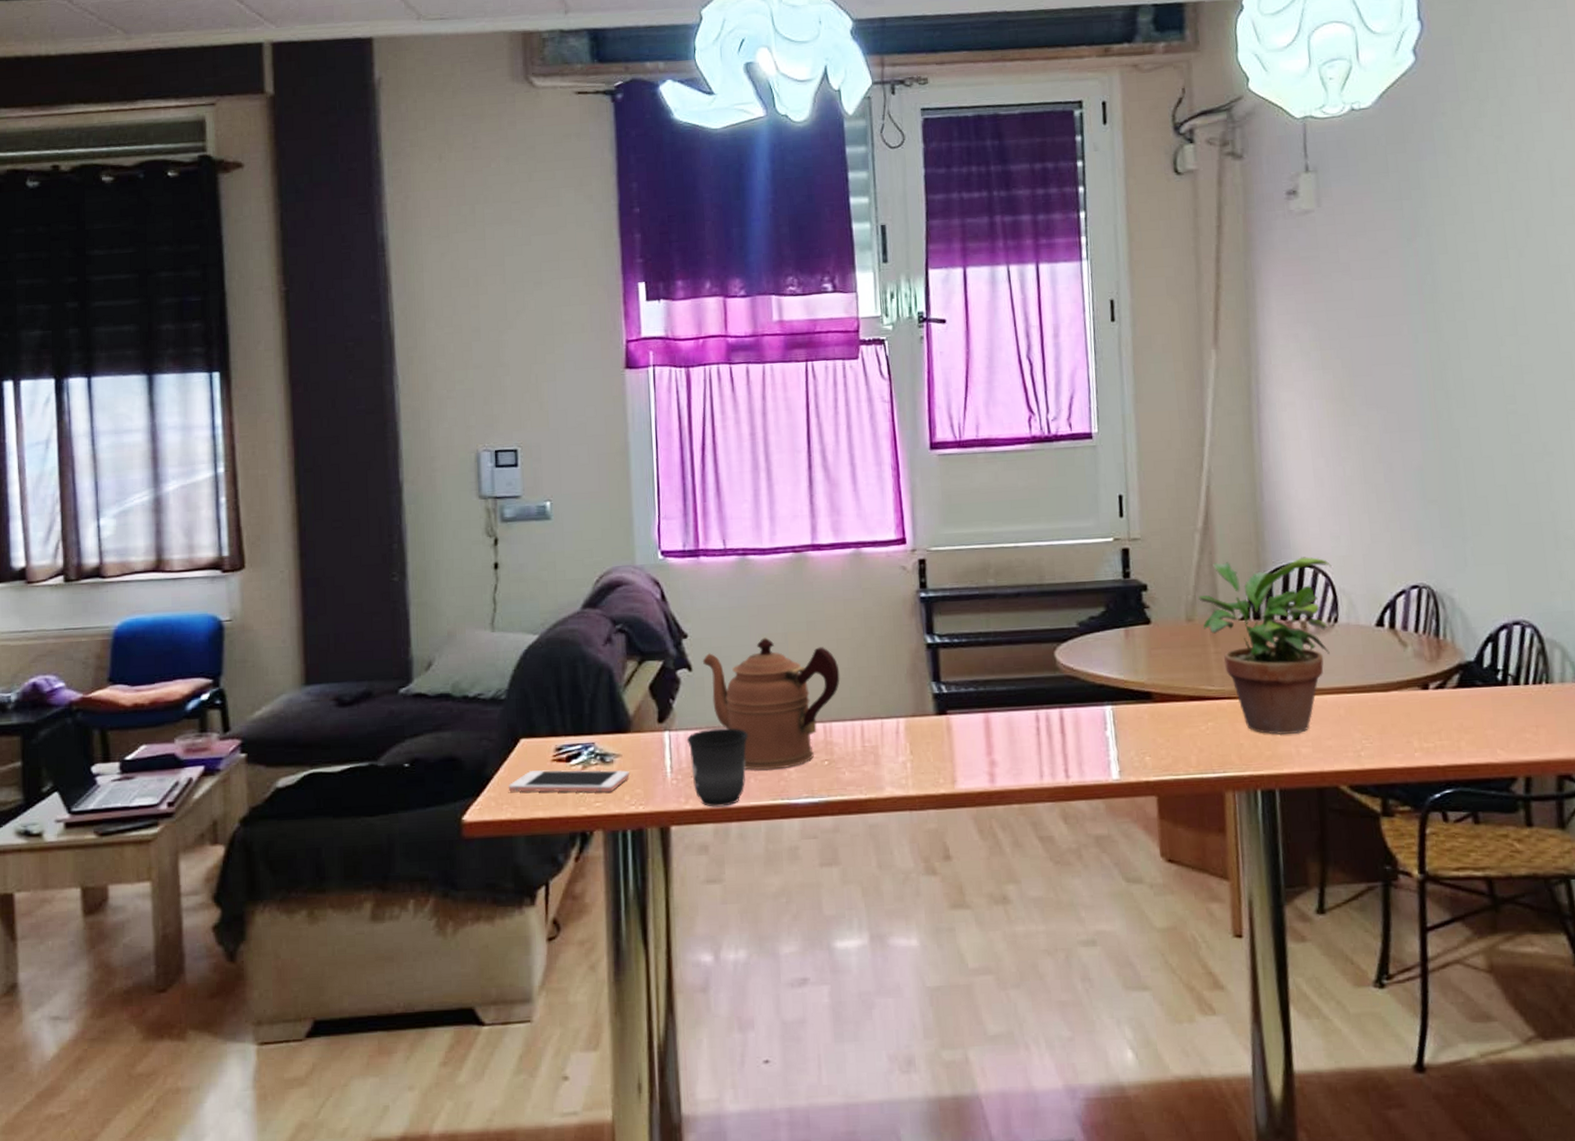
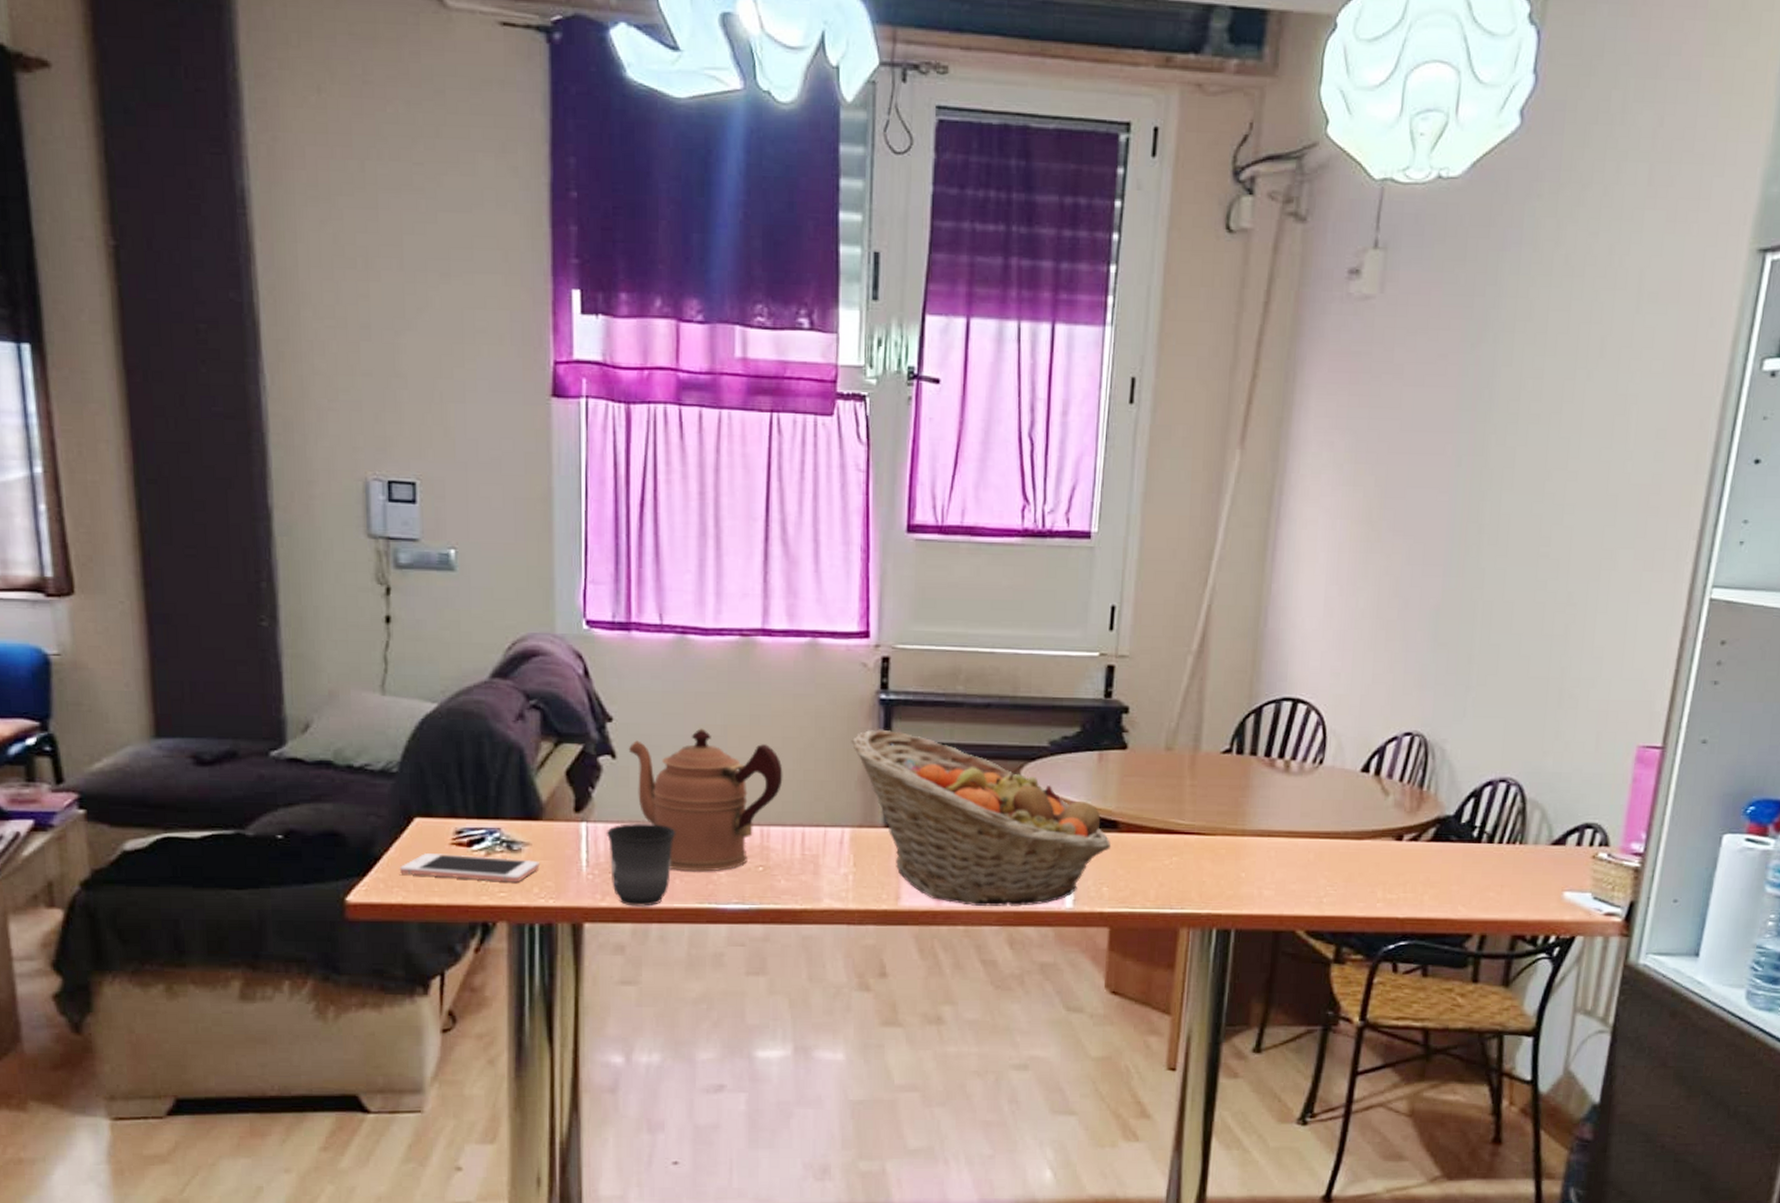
fruit basket: none [898,624,1149,784] -> present [851,729,1112,906]
potted plant: present [1198,556,1332,735] -> none [1181,690,1327,875]

